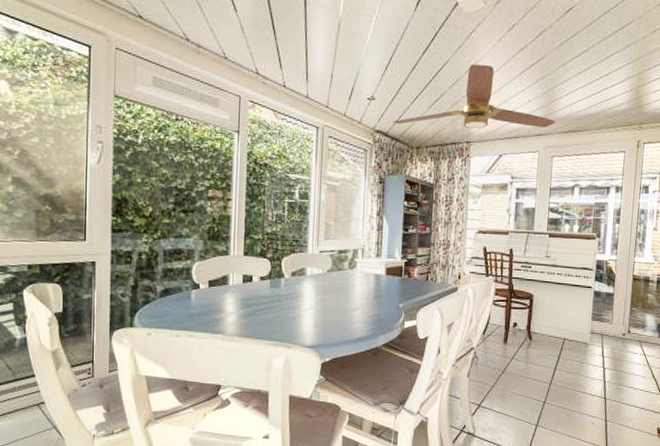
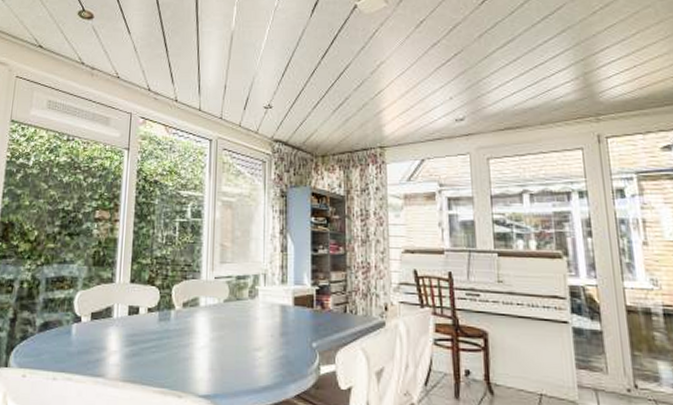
electric fan: present [393,64,556,129] -> none [293,64,487,133]

